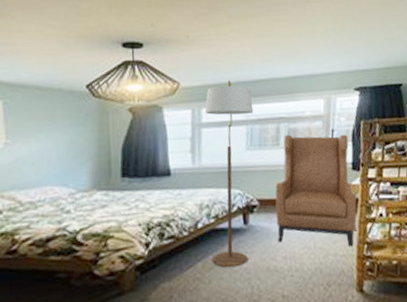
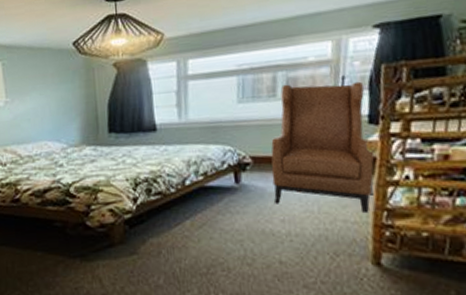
floor lamp: present [204,80,254,268] -> none [190,26,246,228]

